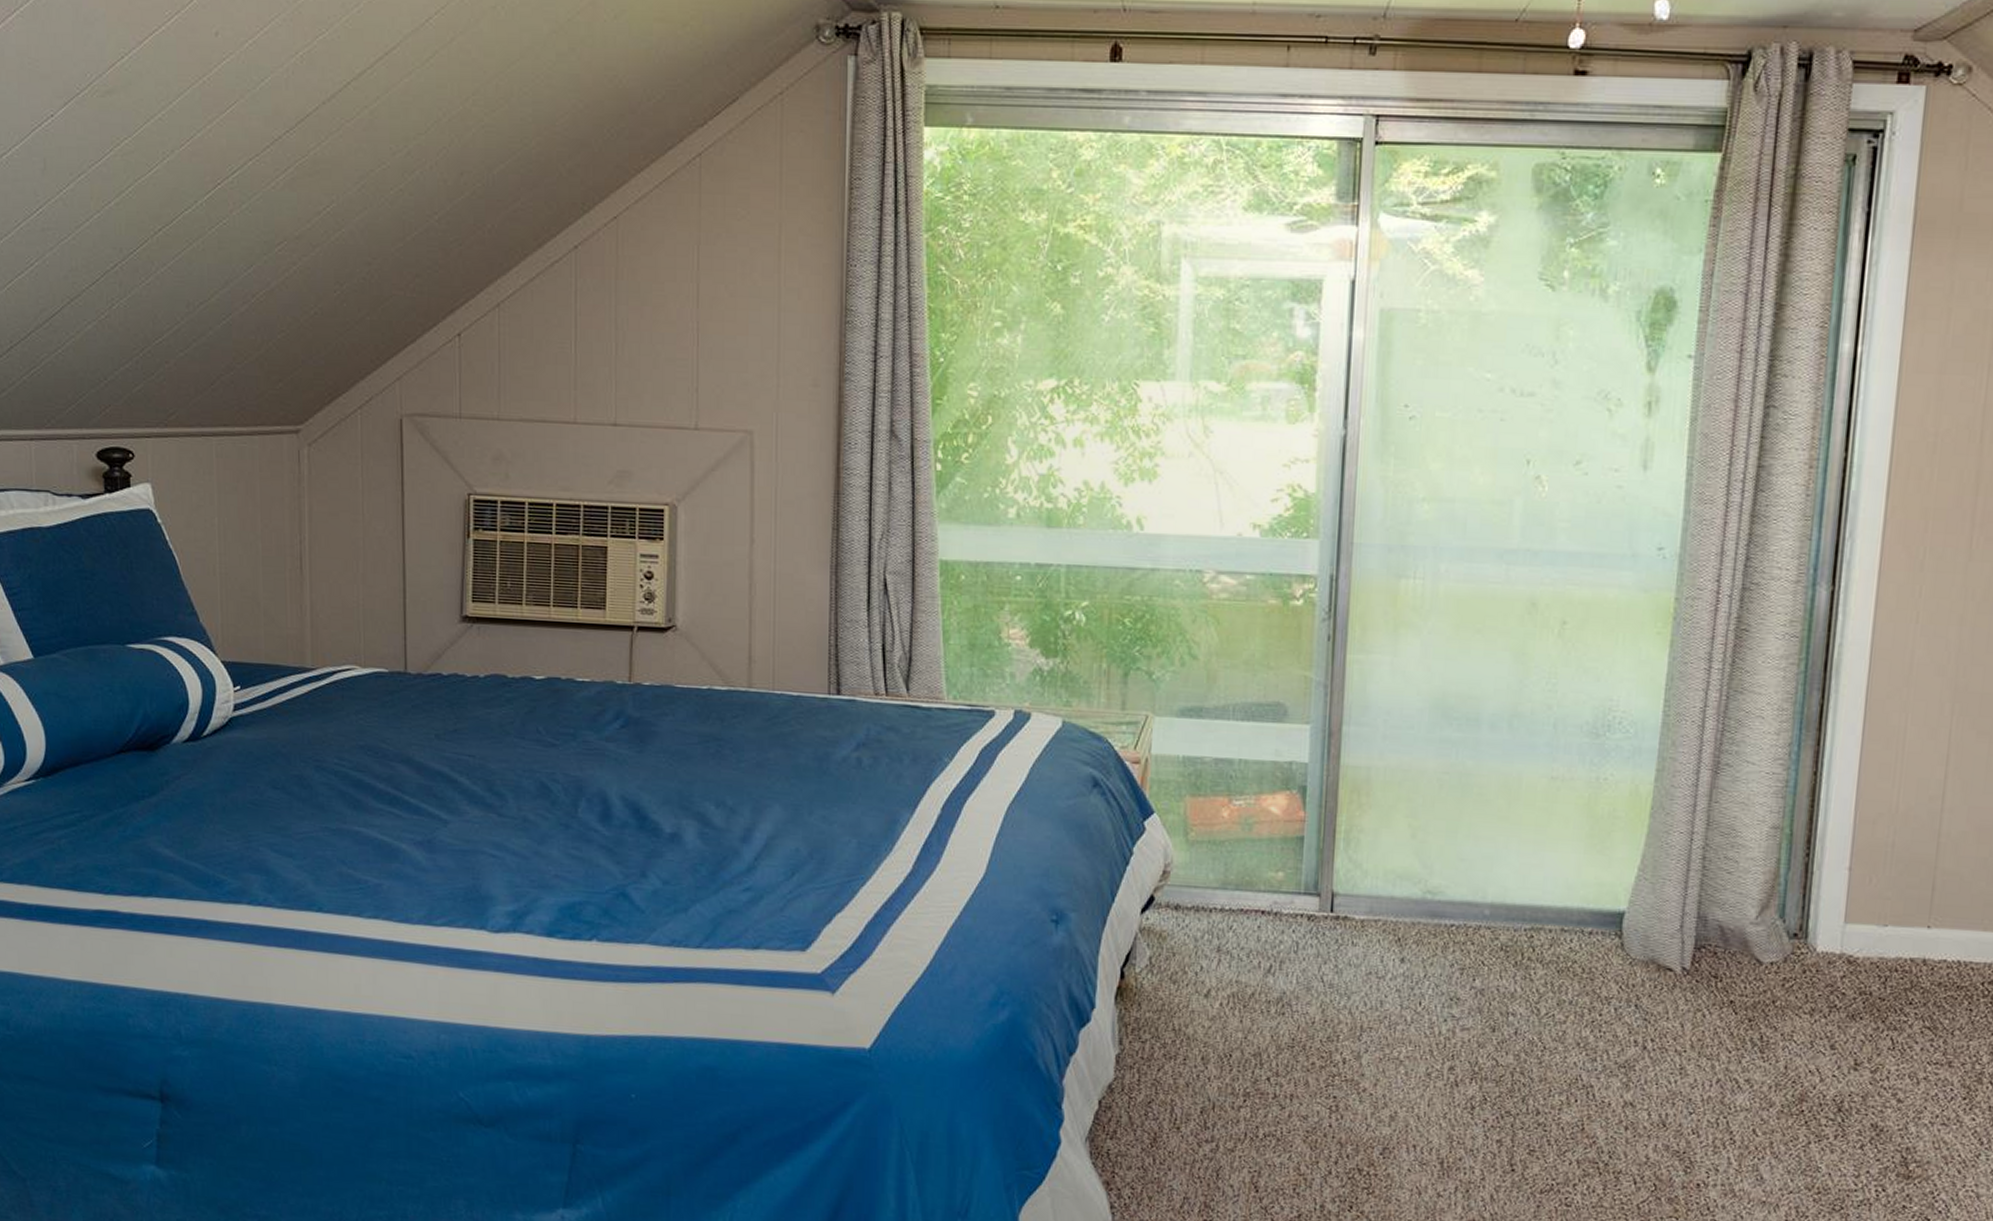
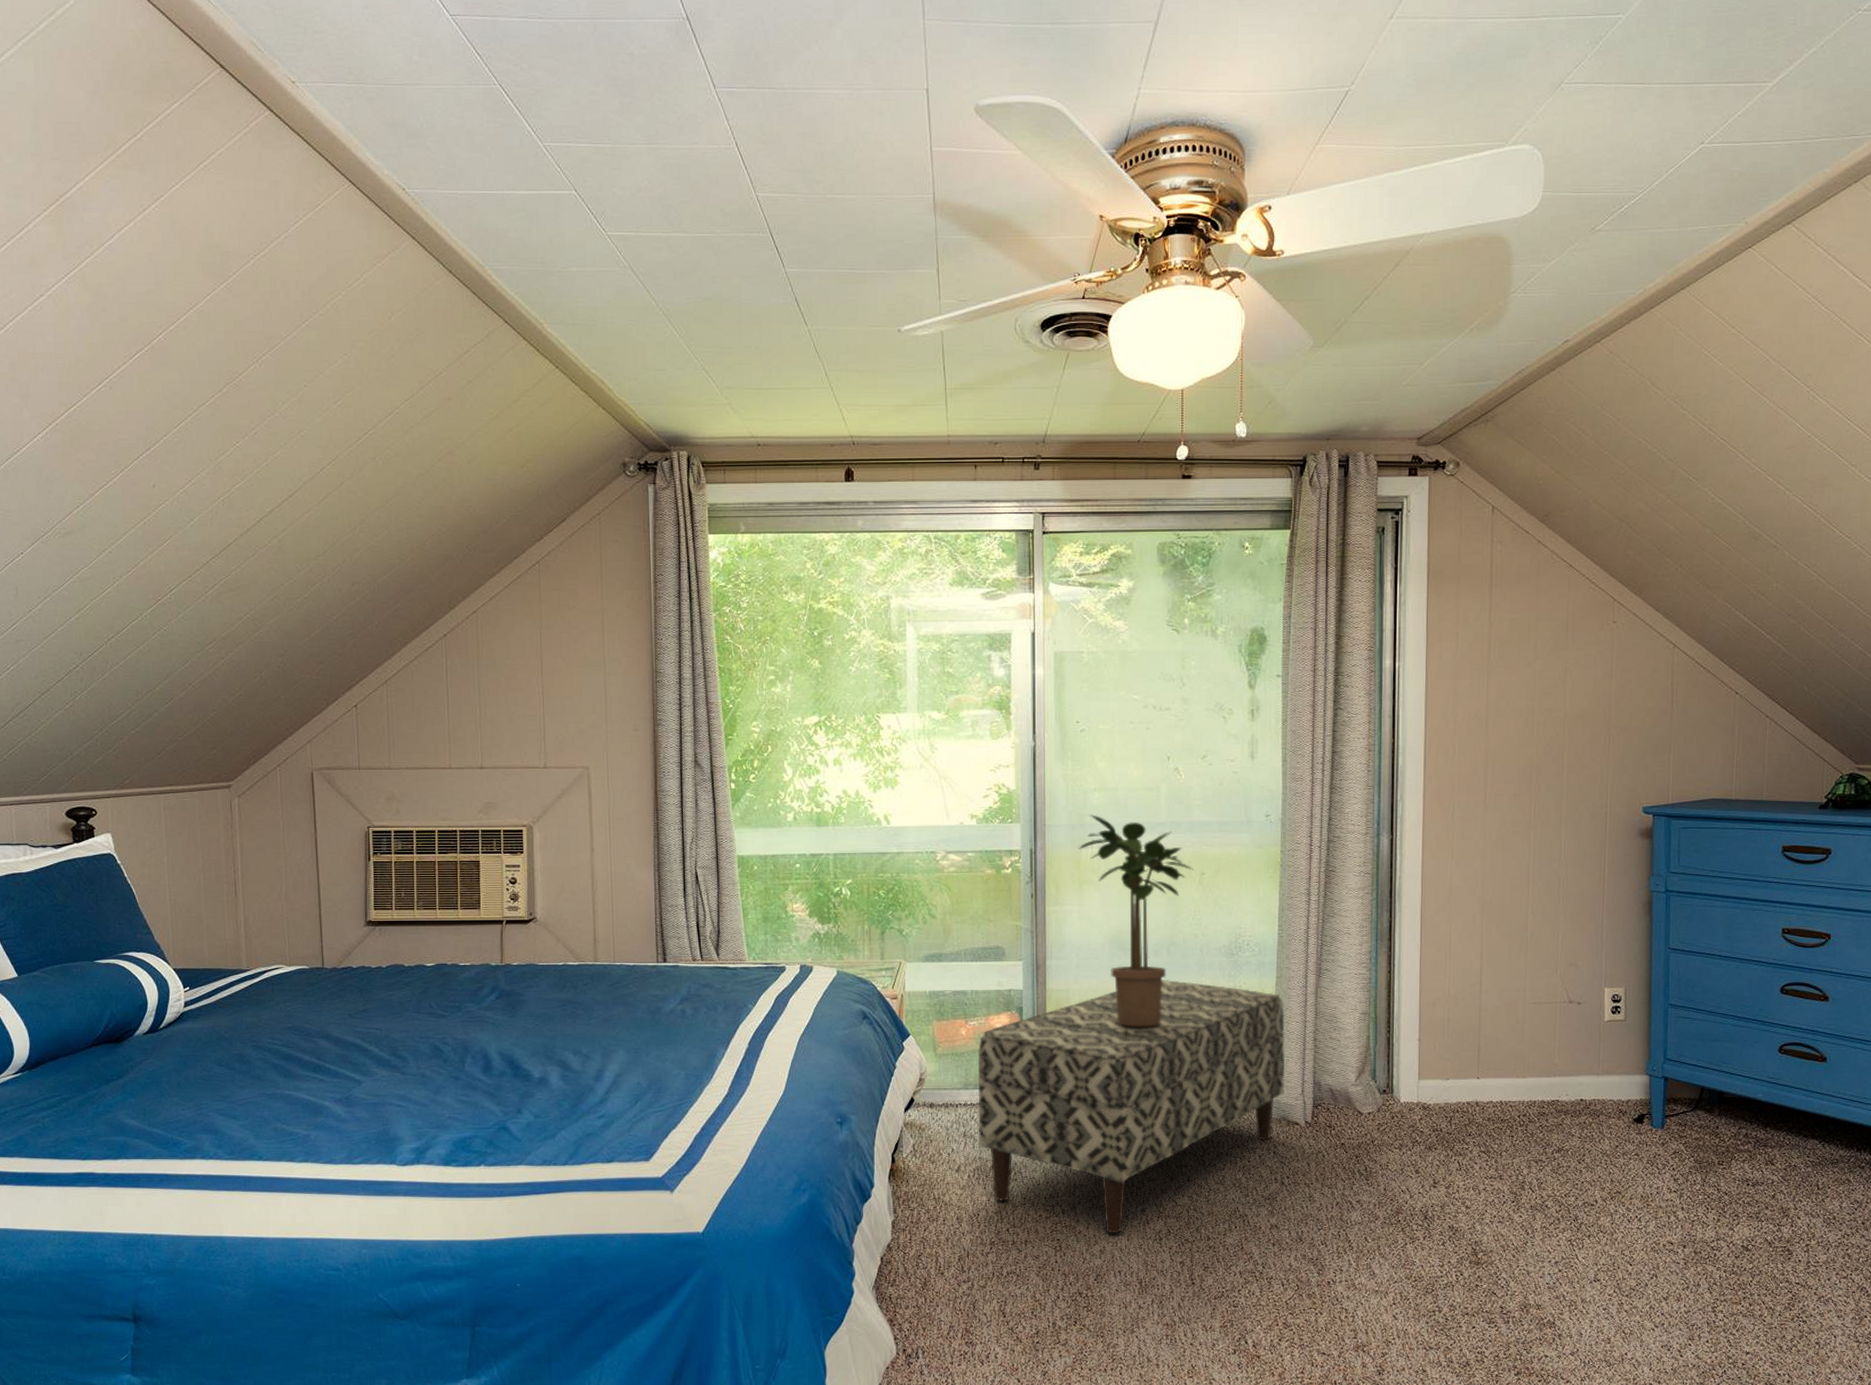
bench: none [1236,761,1665,1096] -> present [977,979,1286,1234]
potted plant: none [1396,533,1552,825] -> present [1078,814,1194,1027]

